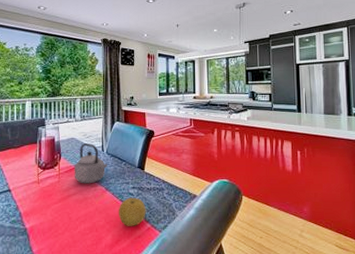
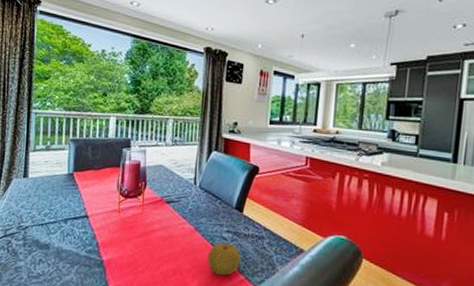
teapot: present [74,143,108,184] -> none [159,173,200,221]

